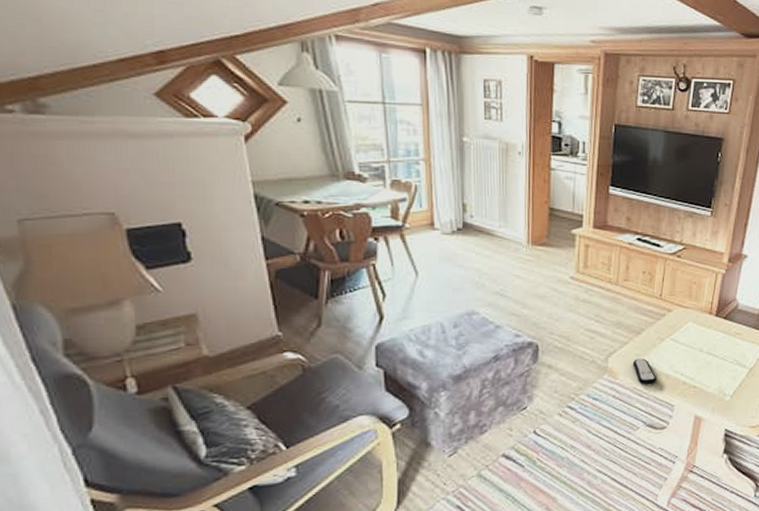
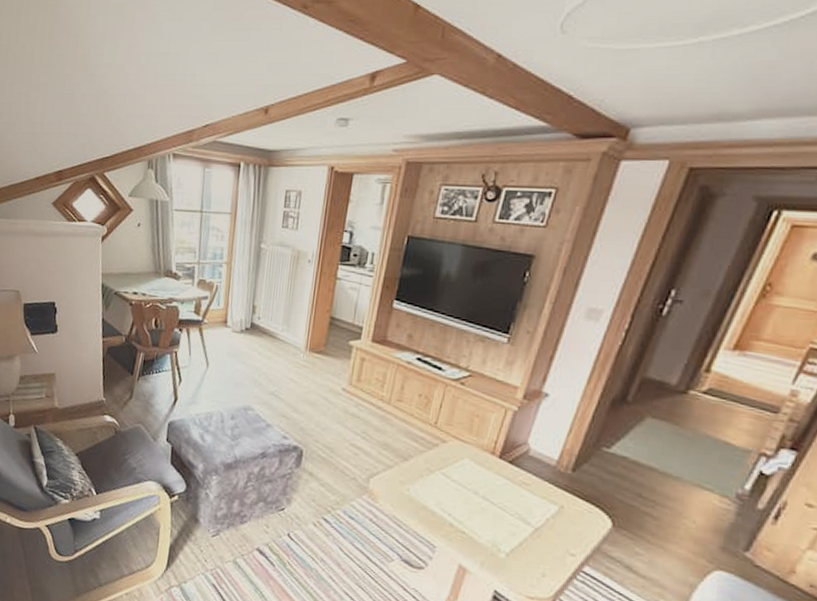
remote control: present [632,358,657,385] -> none [395,486,421,518]

